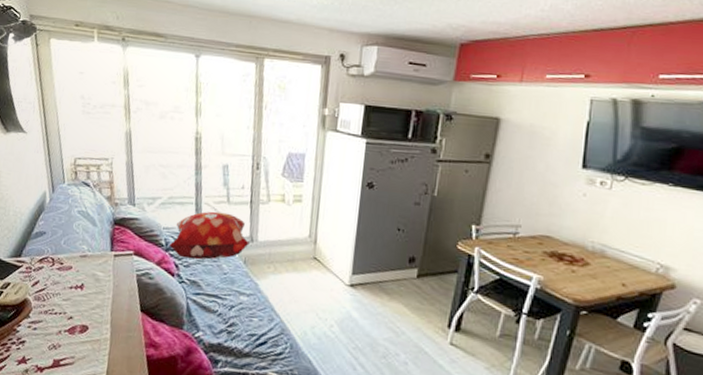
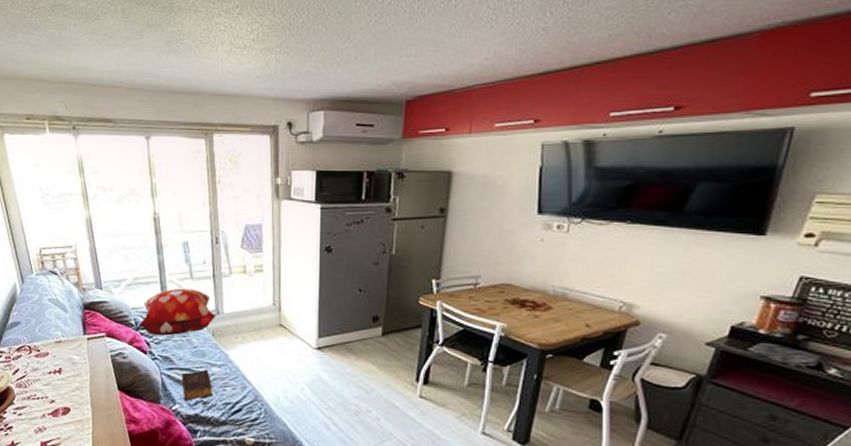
book: none [207,297,239,329] -> present [181,369,213,401]

